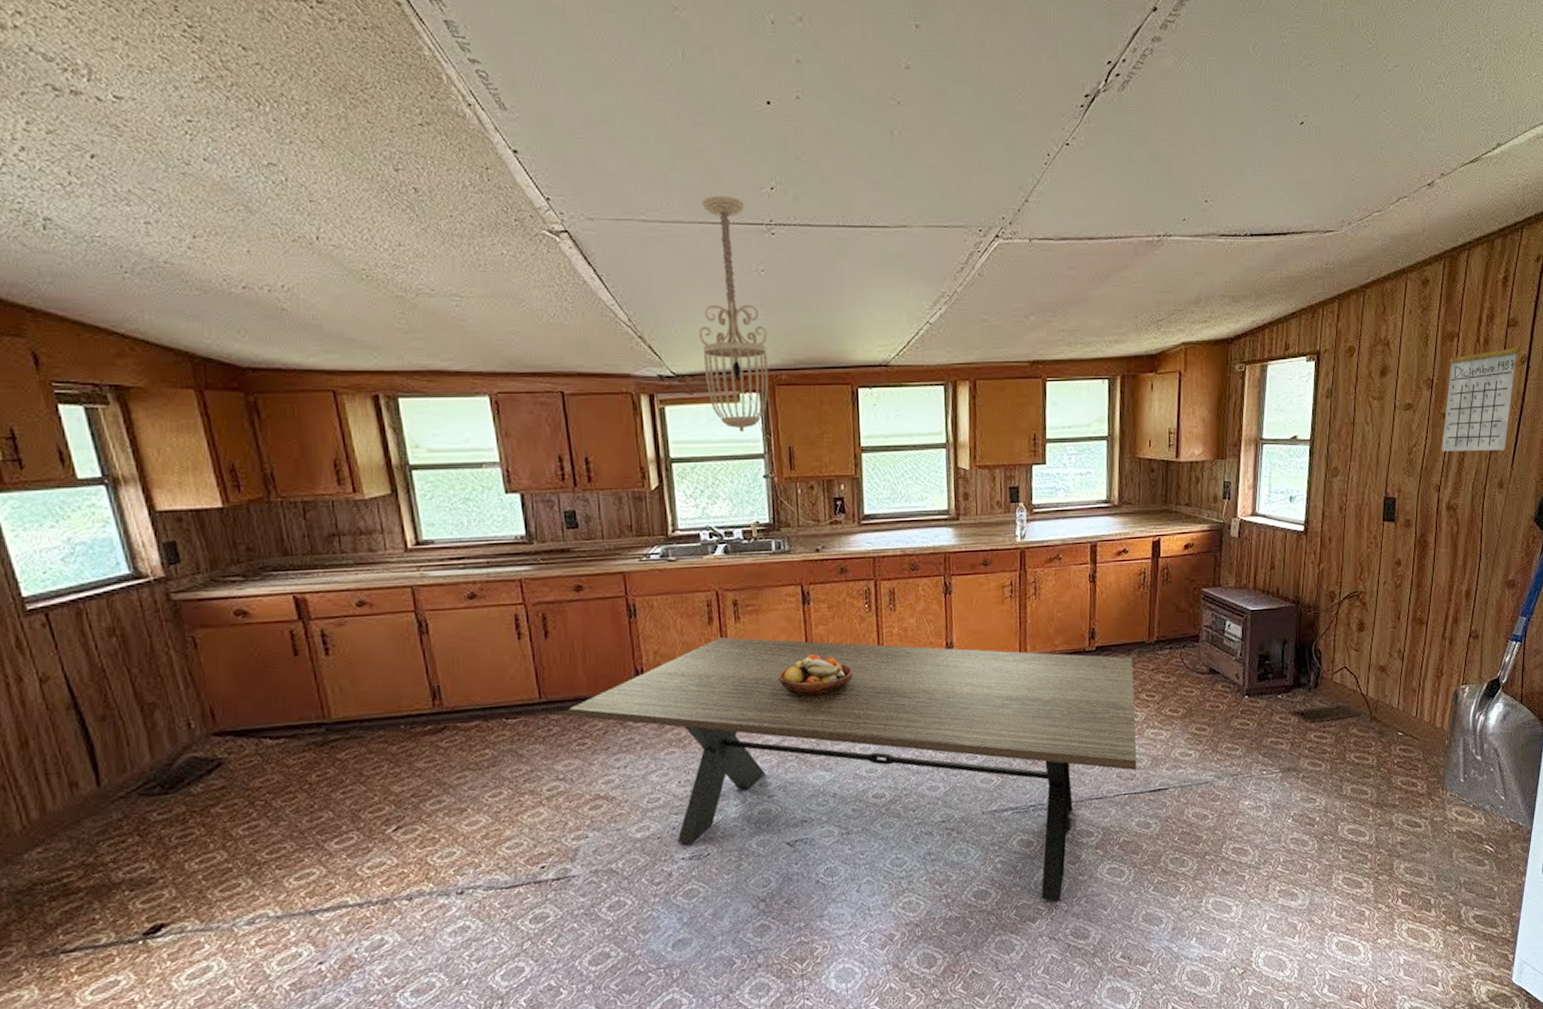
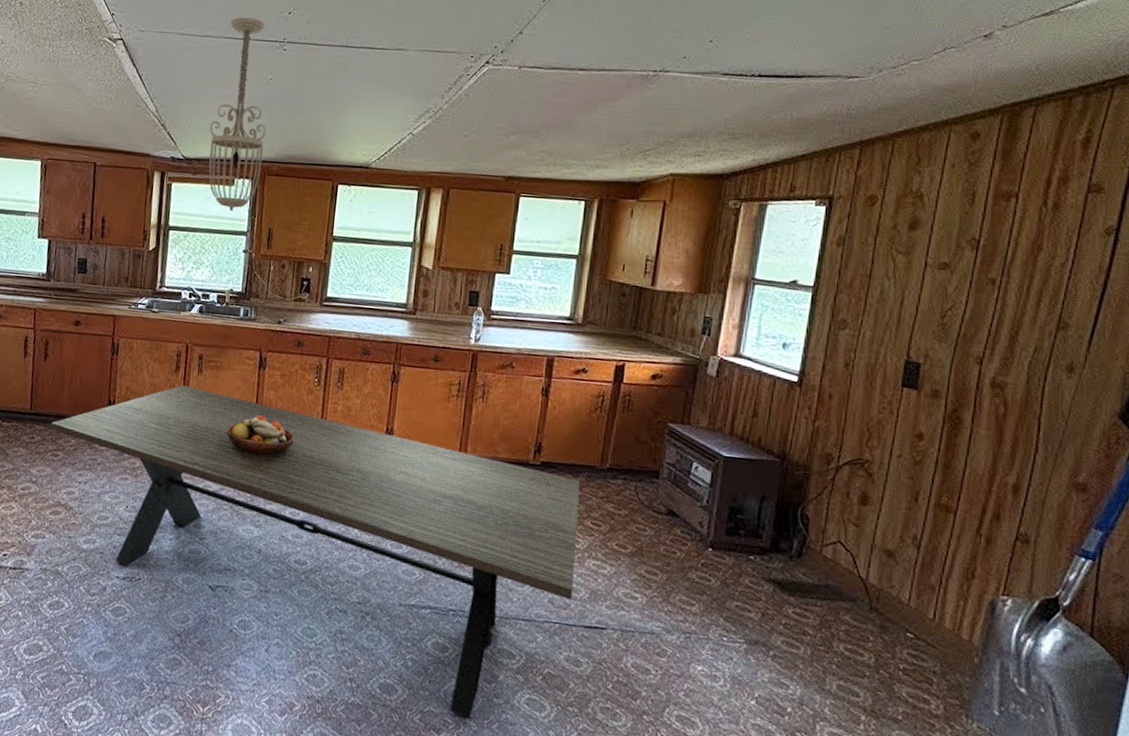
calendar: present [1442,329,1521,452] -> none [987,193,1106,331]

